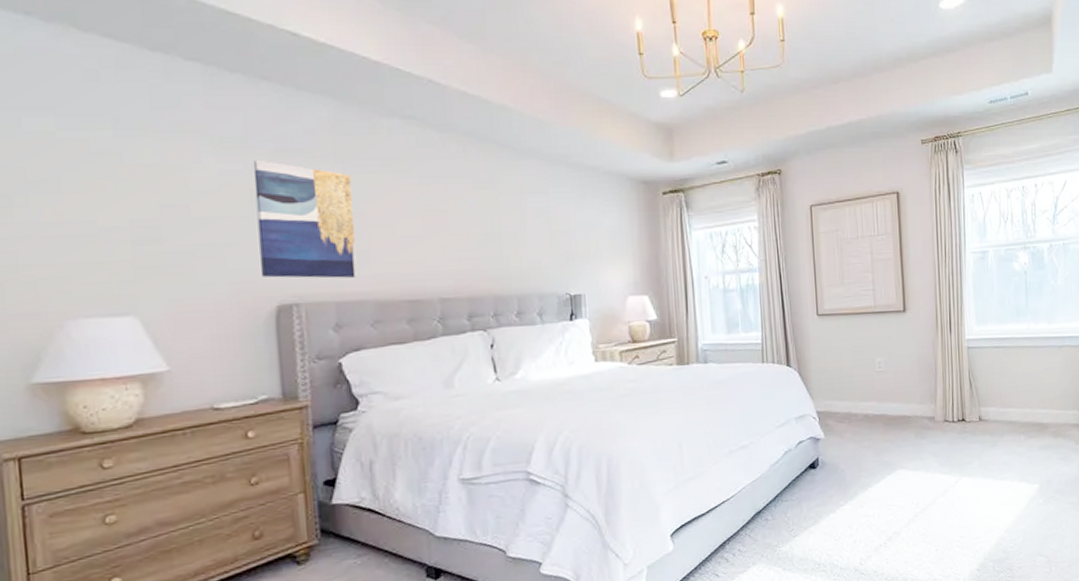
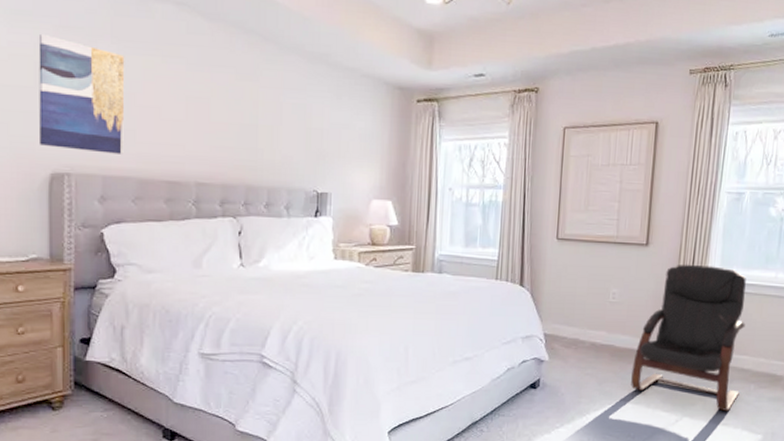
armchair: none [906,324,1011,466] -> present [631,264,746,412]

